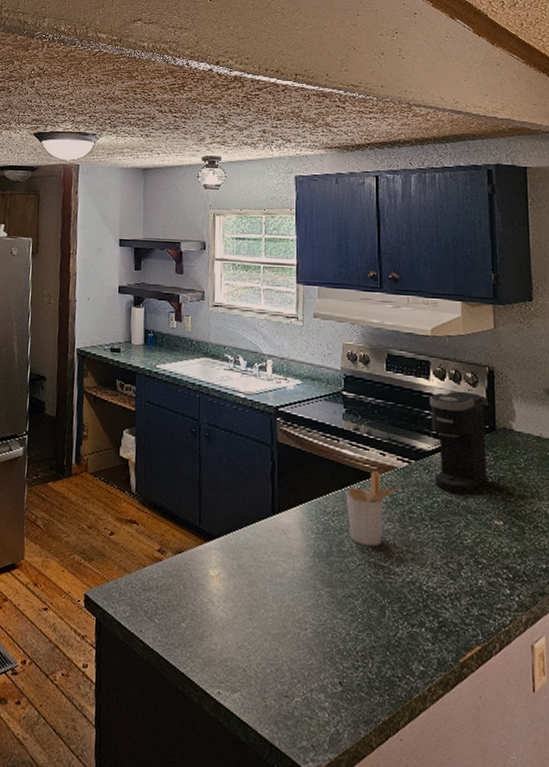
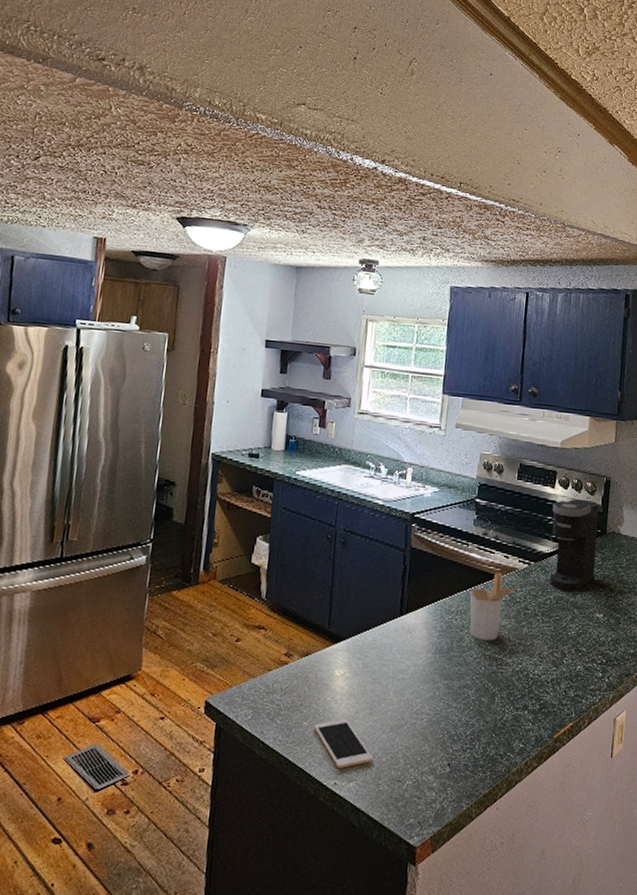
cell phone: none [192,622,256,677] -> present [313,719,373,768]

